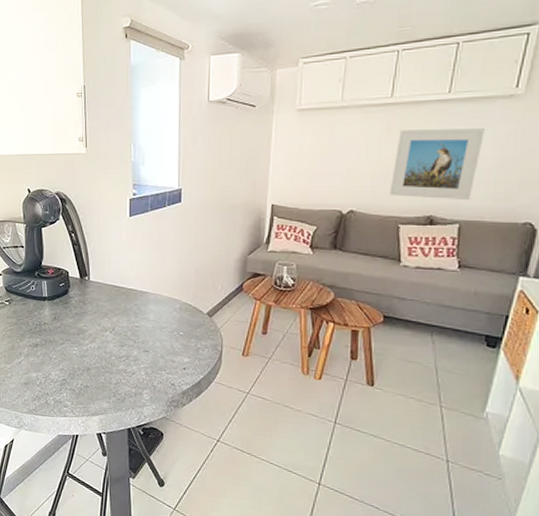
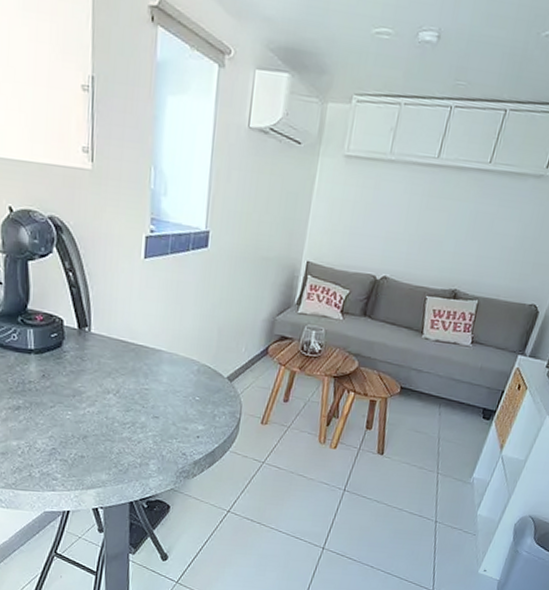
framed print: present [389,128,485,201] -> none [422,196,514,278]

